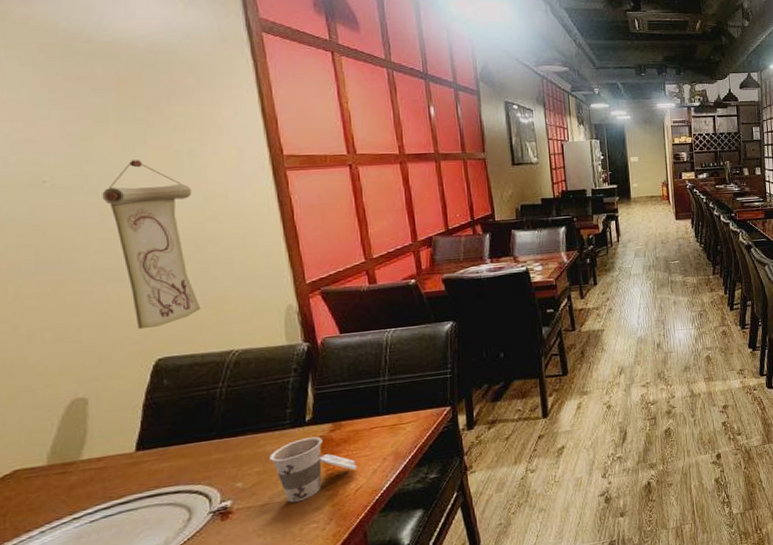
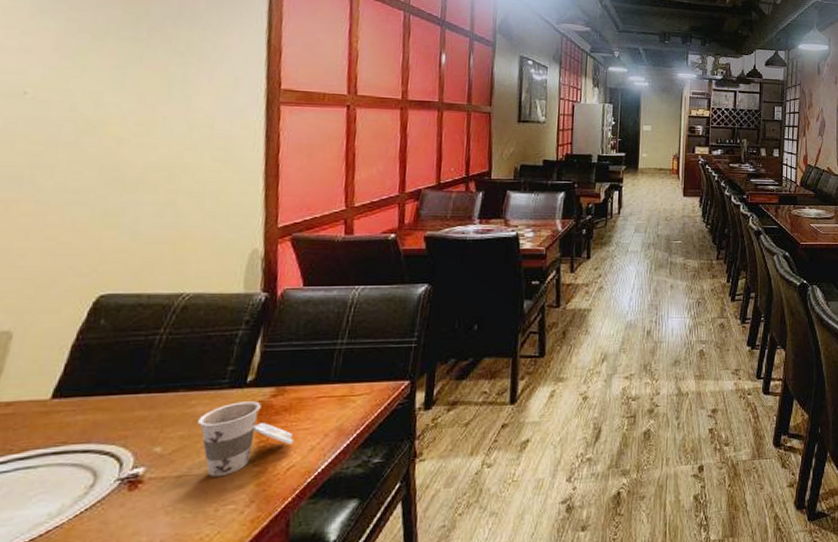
wall scroll: present [102,160,201,330] -> none [82,79,178,261]

